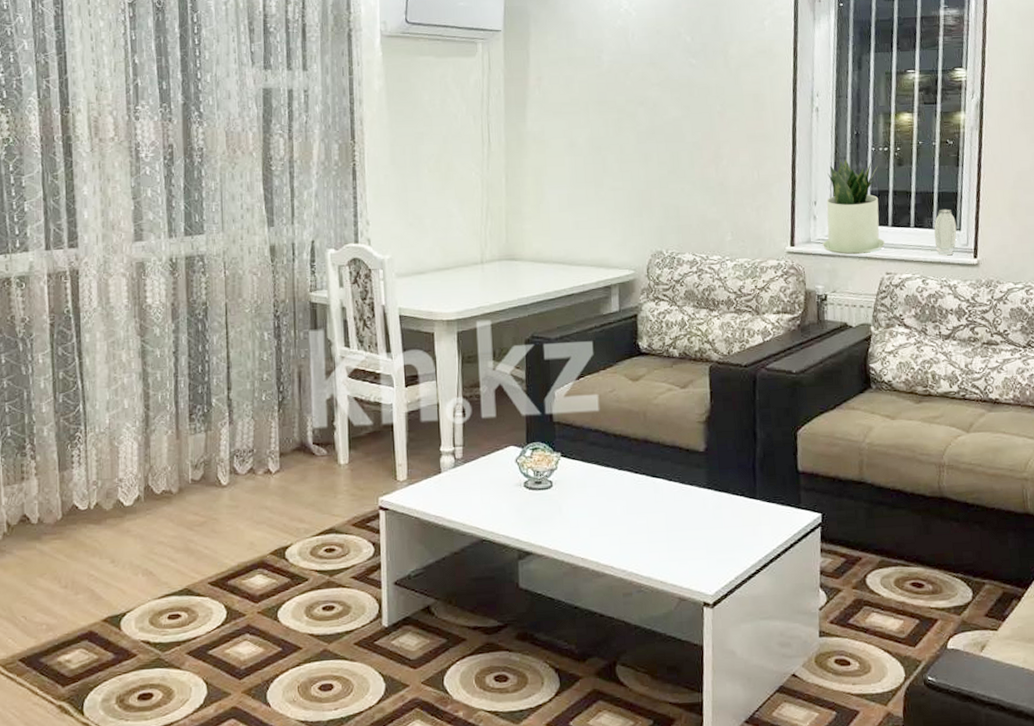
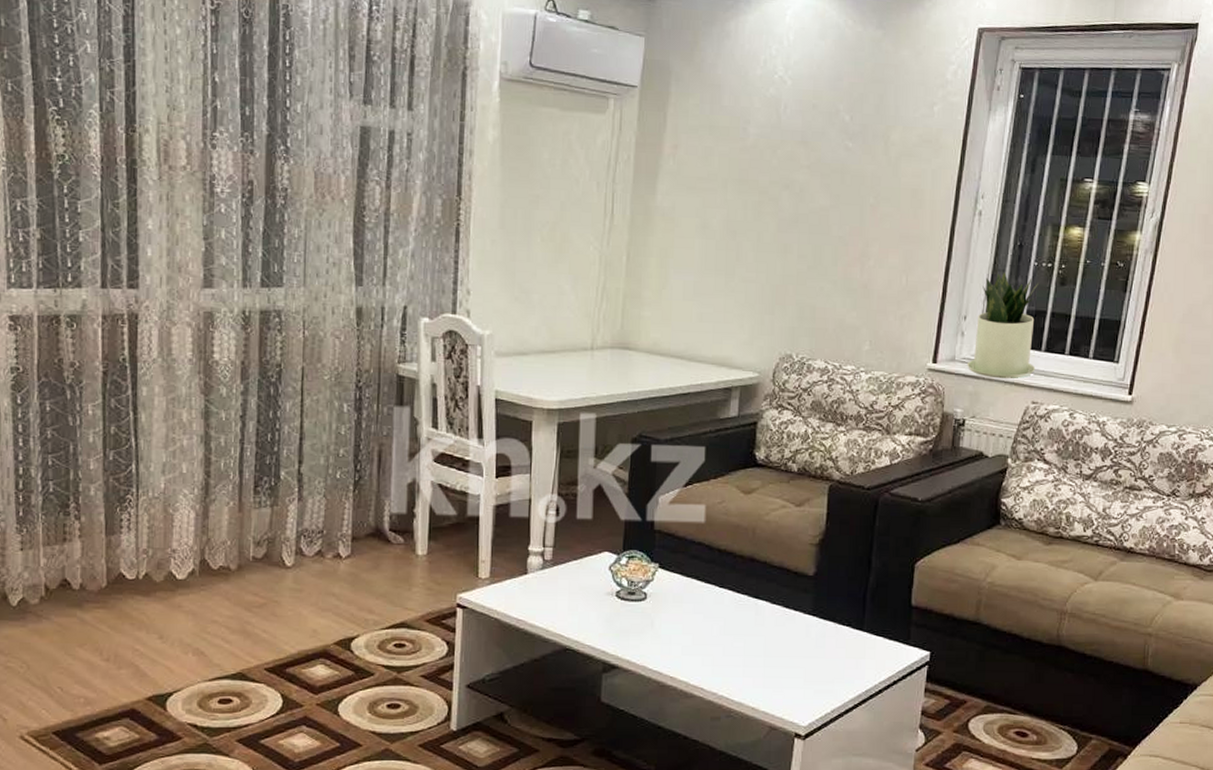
vase: present [934,209,957,256] -> none [1089,337,1115,390]

